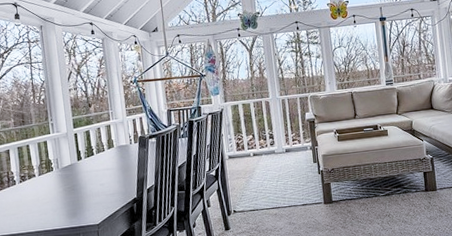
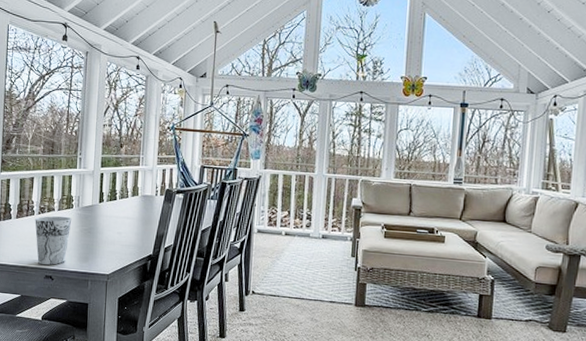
cup: none [17,179,55,229] -> present [35,216,72,265]

